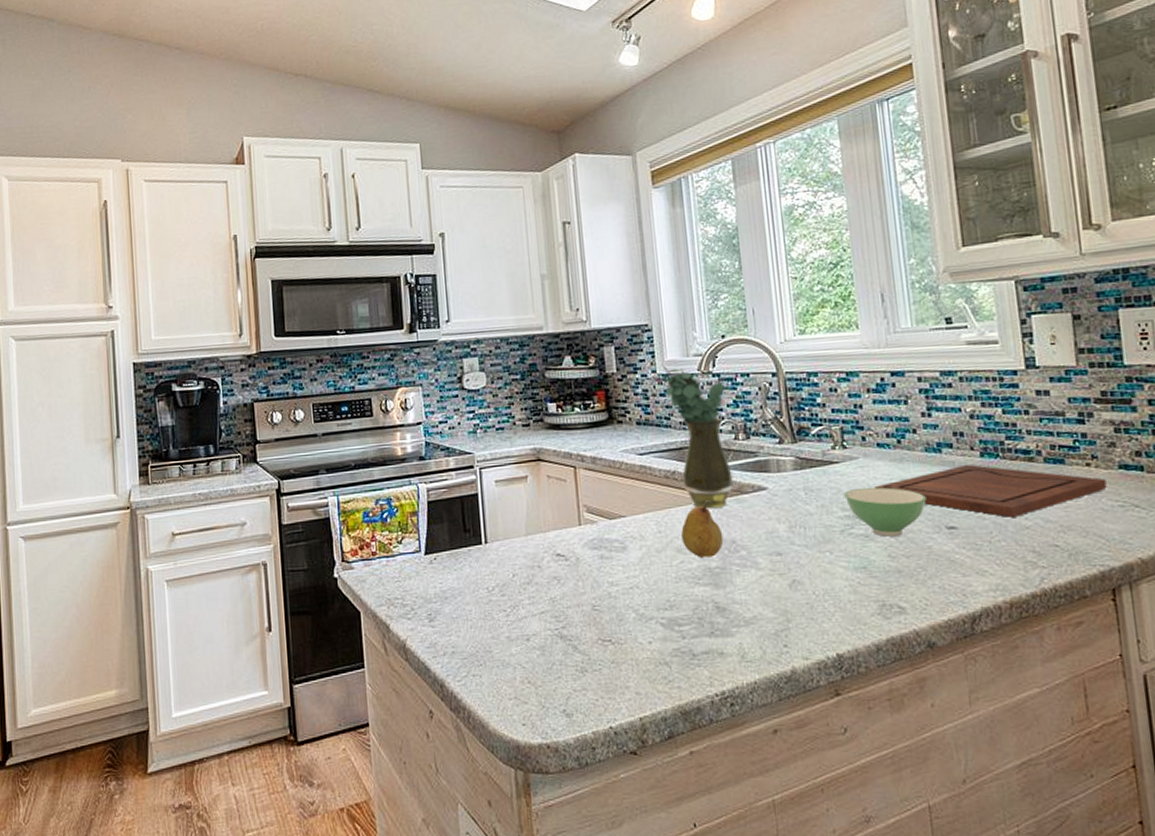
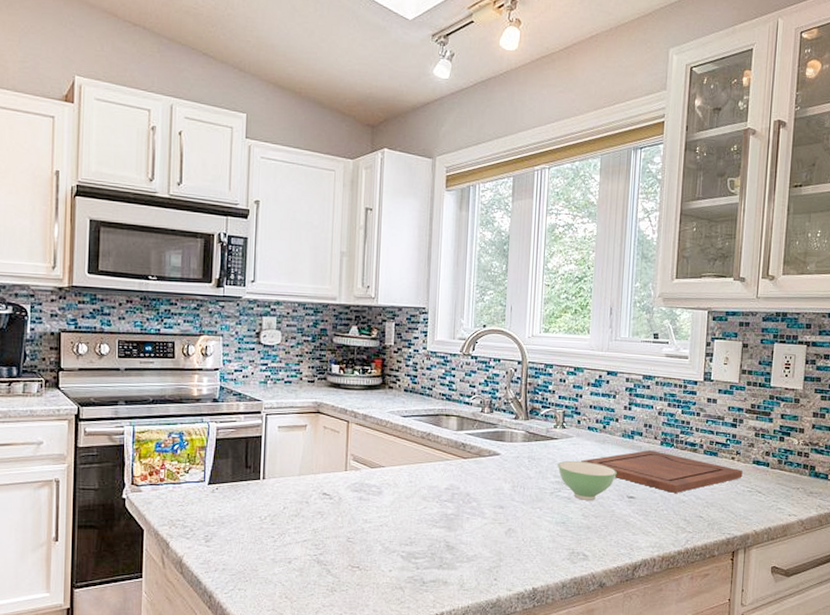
vase: present [662,365,734,508] -> none [431,344,480,466]
fruit: present [681,500,724,558] -> none [428,459,461,506]

